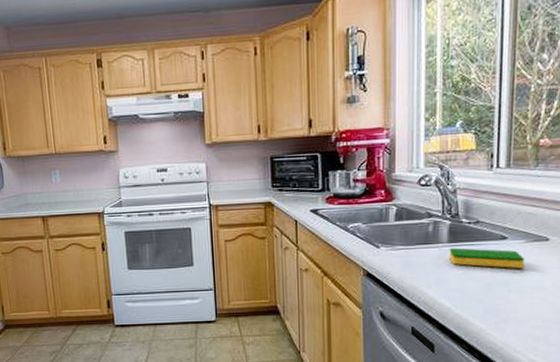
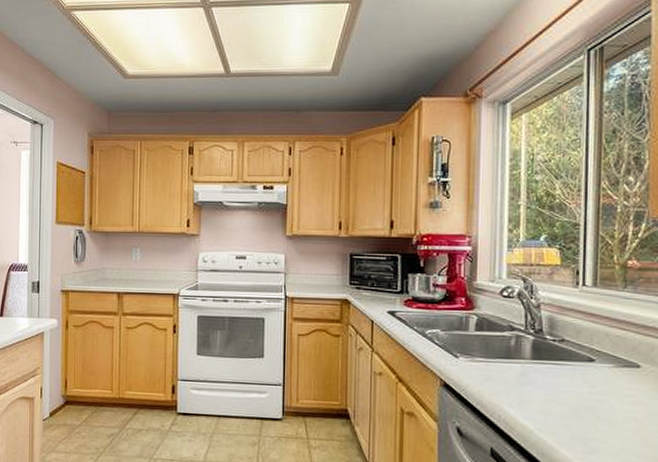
dish sponge: present [449,247,525,269] -> none [532,365,615,396]

